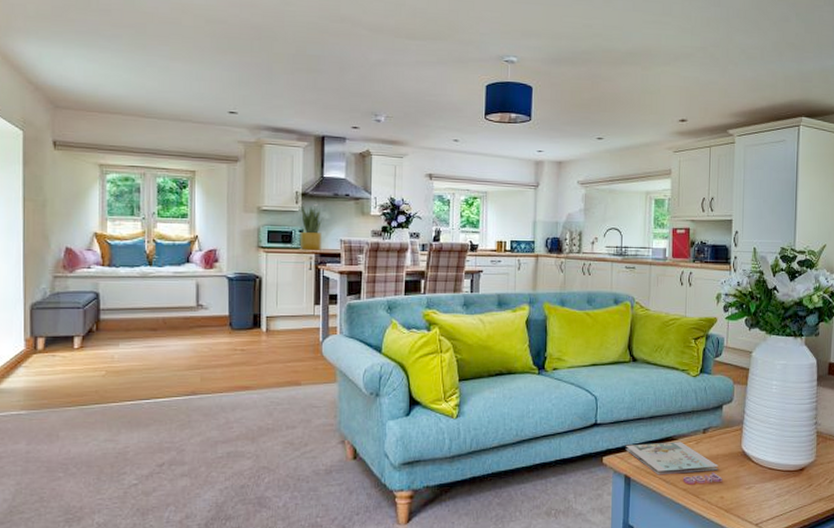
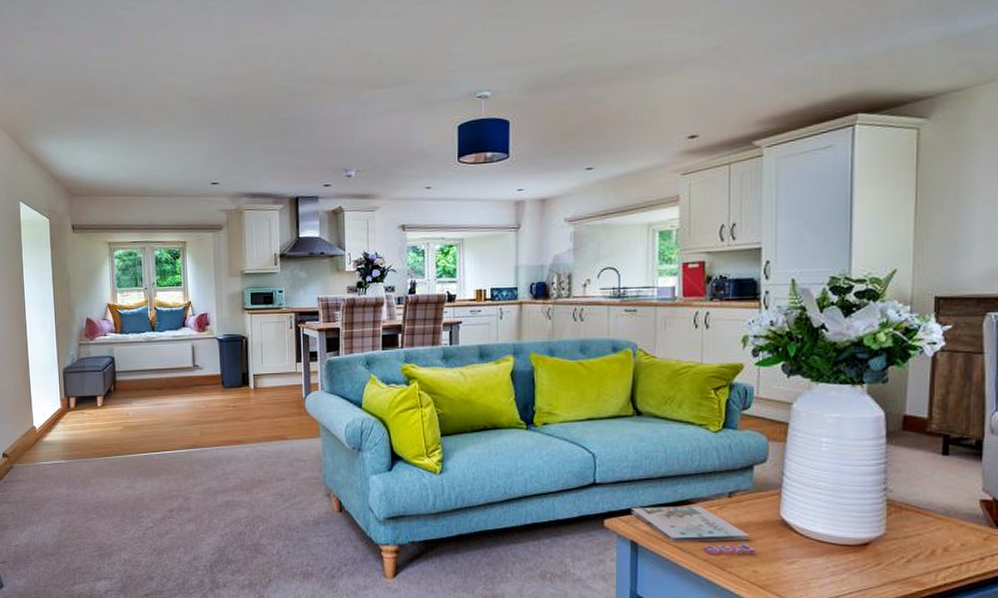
planter: present [299,206,323,253] -> none [279,266,301,312]

